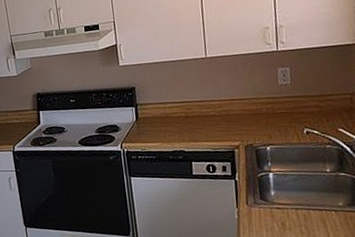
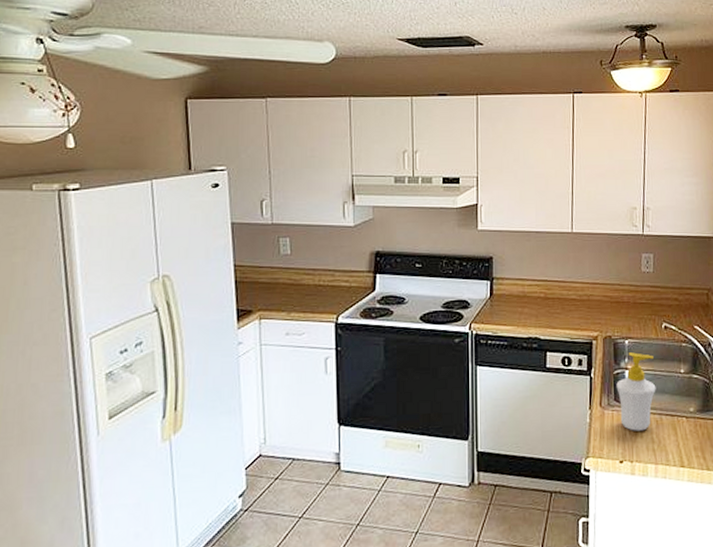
soap bottle: none [261,157,302,225] -> present [616,352,656,431]

